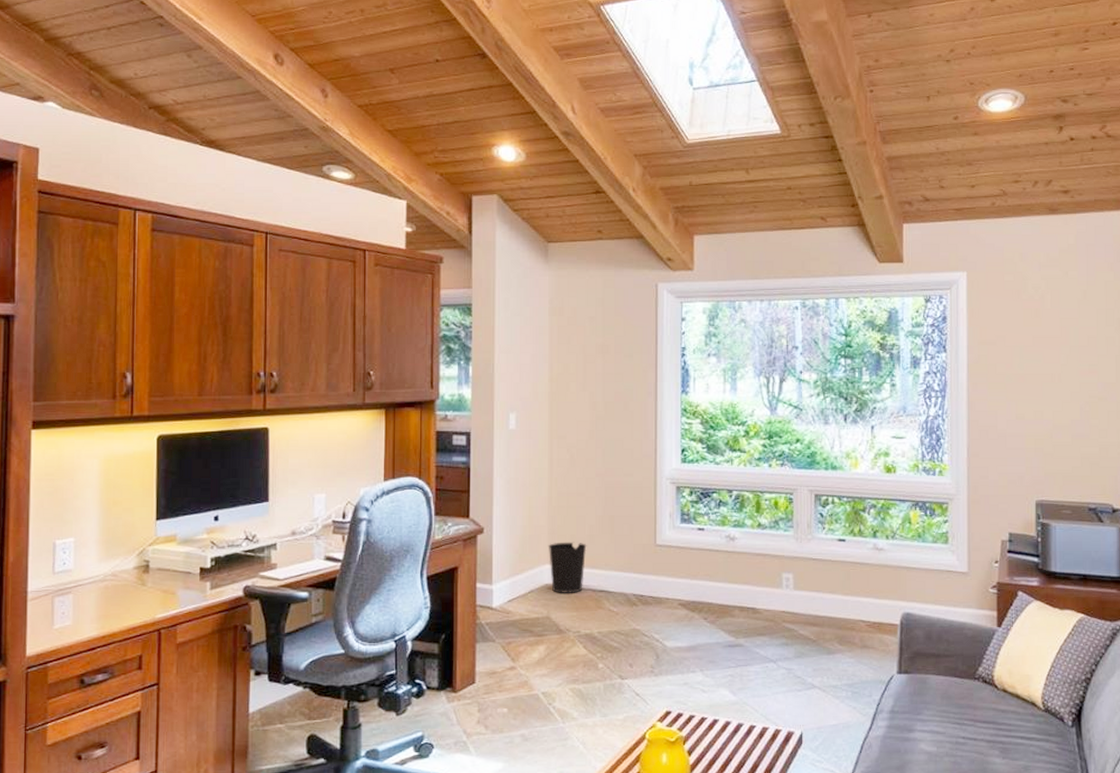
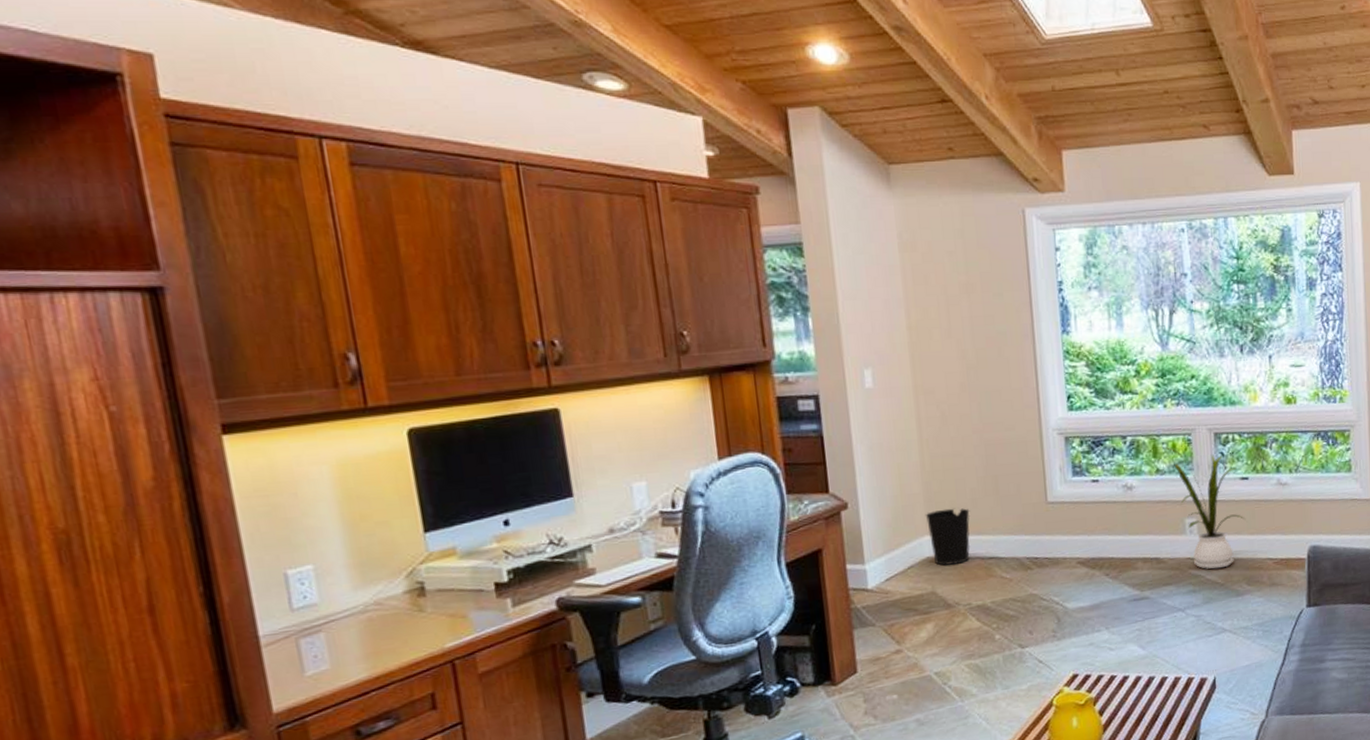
house plant: none [765,504,841,625] -> present [1163,447,1246,569]

